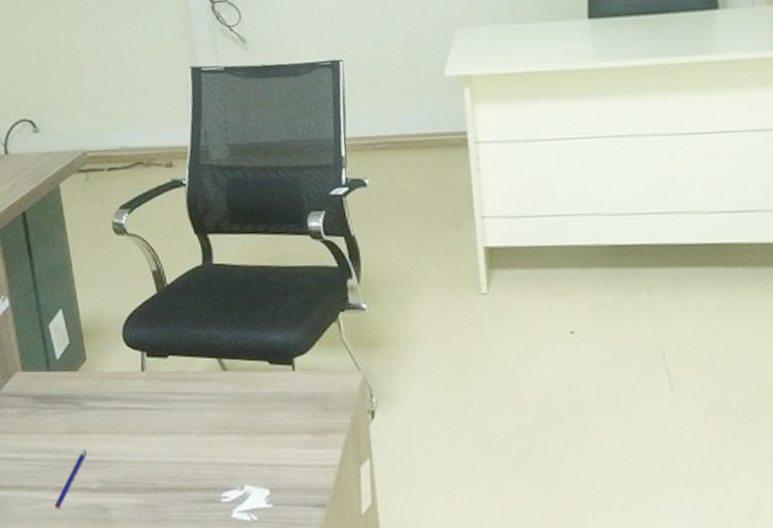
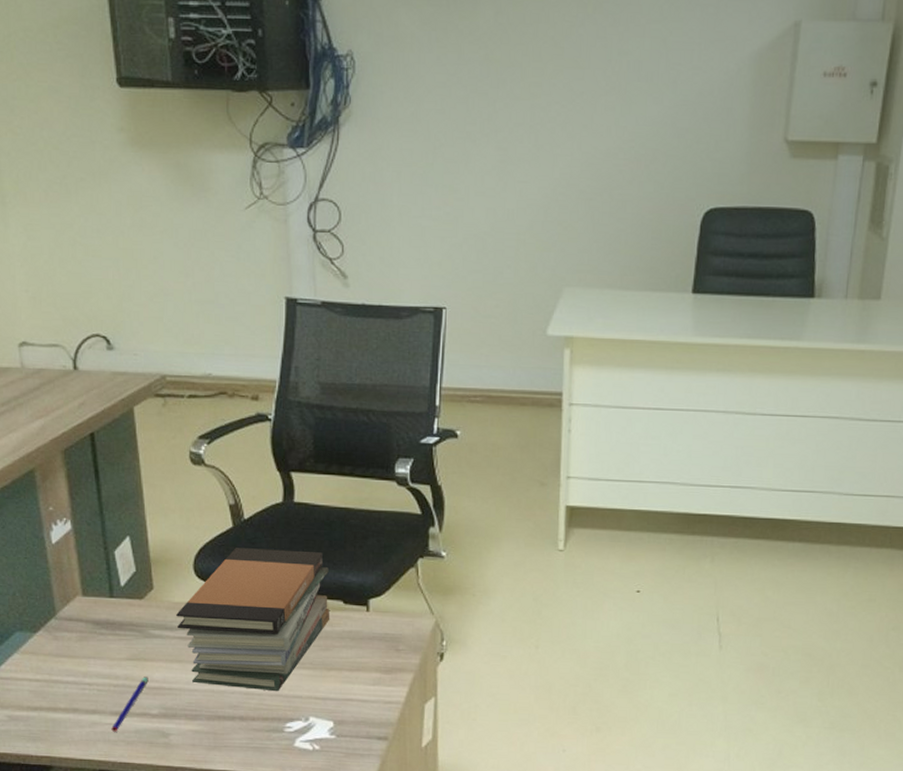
book stack: none [109,312,256,460] -> present [176,548,329,692]

